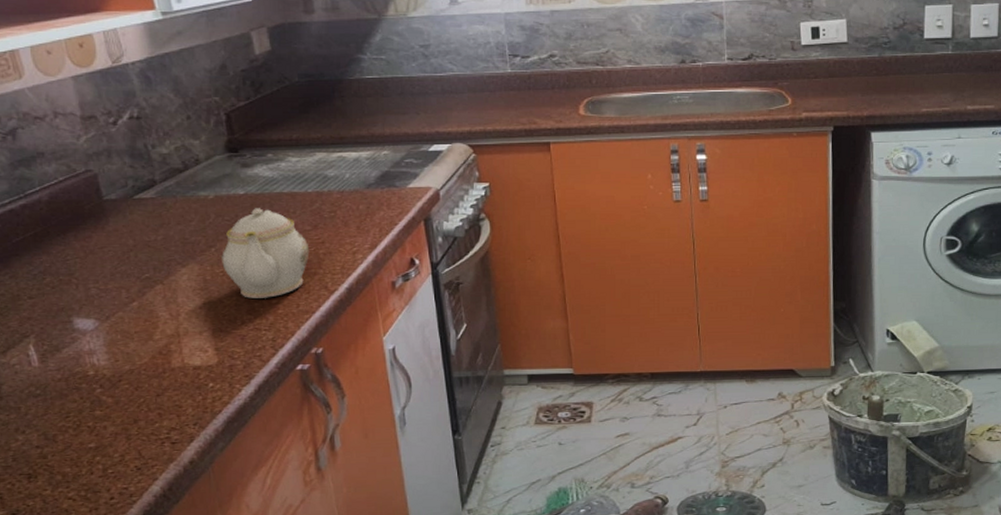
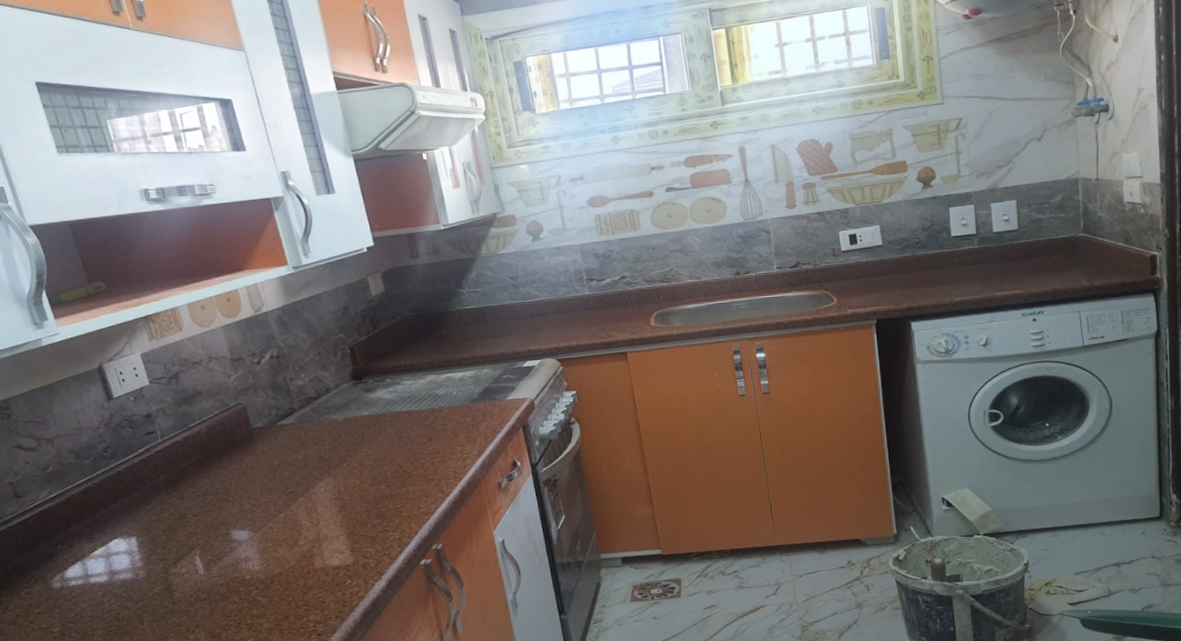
teapot: present [222,208,310,298] -> none [352,426,426,505]

